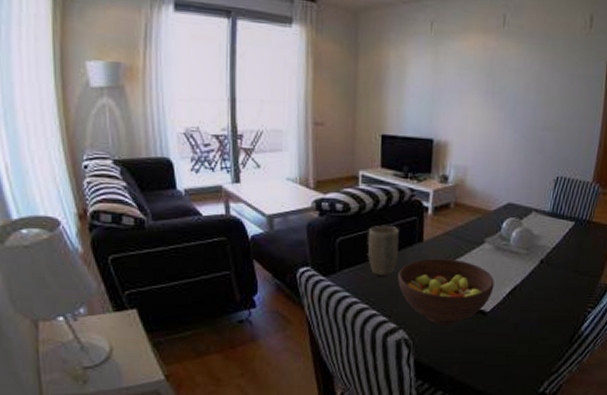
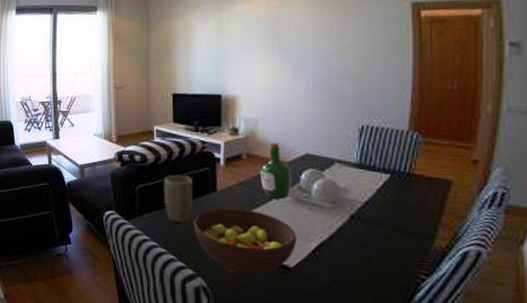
wine bottle: none [466,191,495,248] -> present [261,142,292,199]

